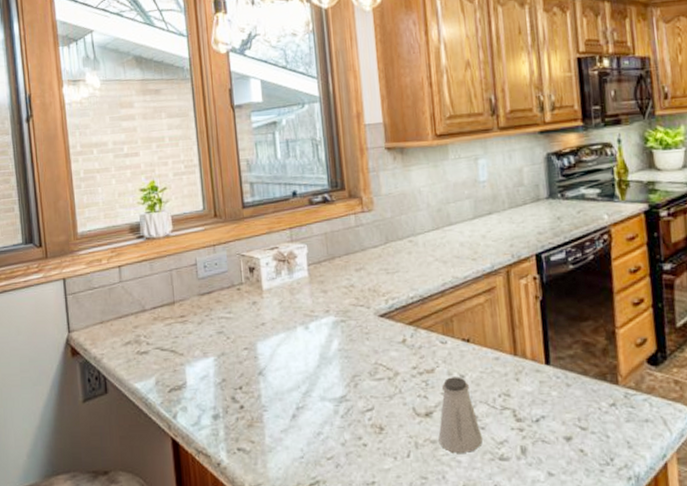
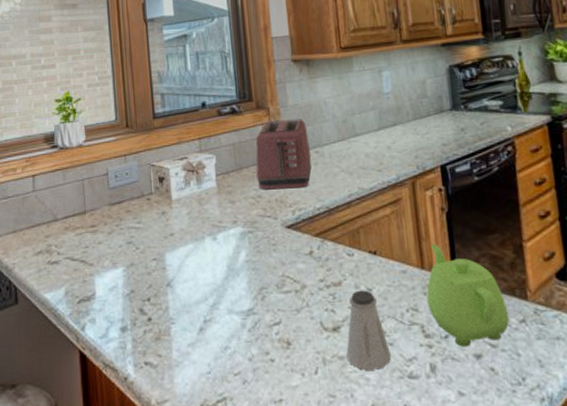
toaster: none [348,208,405,280] -> present [255,119,312,190]
teapot: none [519,331,600,430] -> present [426,244,510,347]

